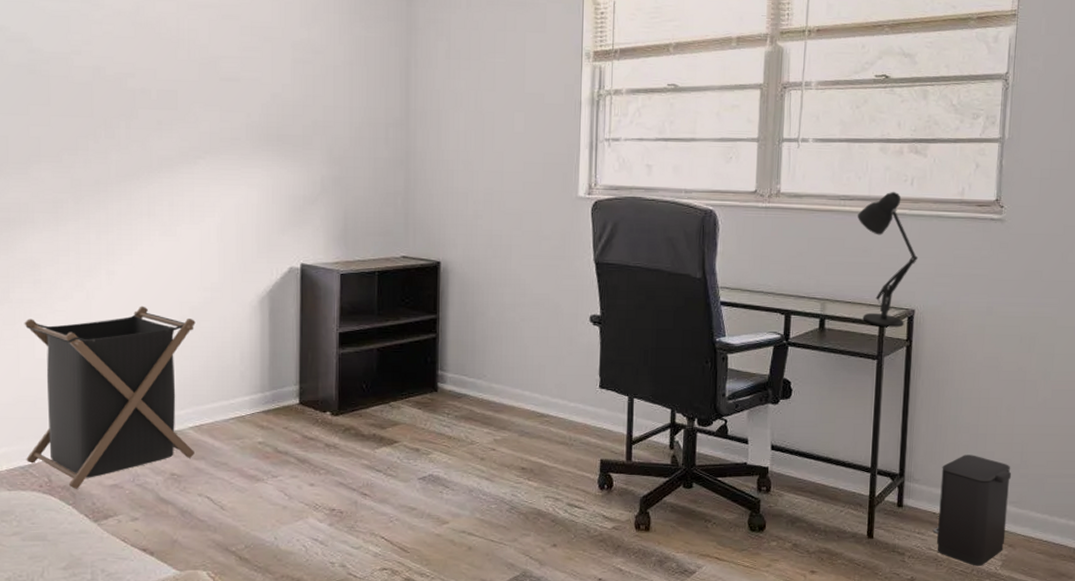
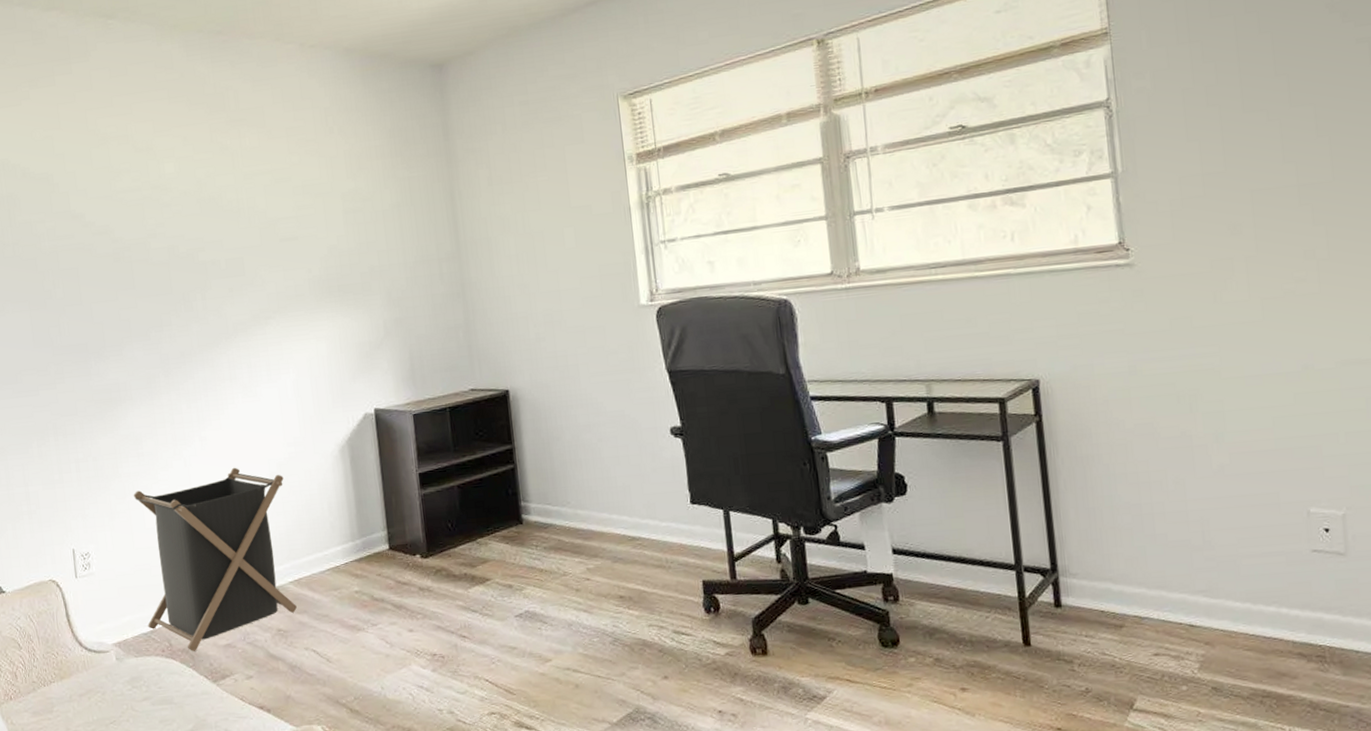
desk lamp: present [858,191,919,328] -> none [953,250,1034,404]
pedal bin: present [932,455,1012,566] -> none [1103,539,1199,671]

